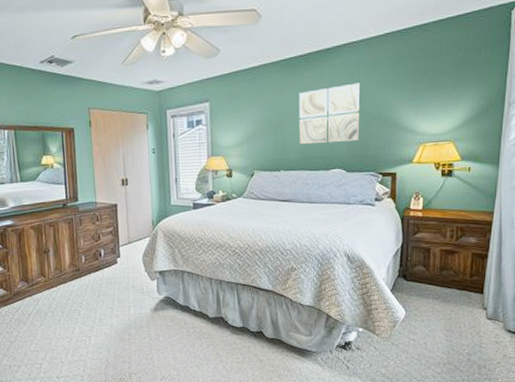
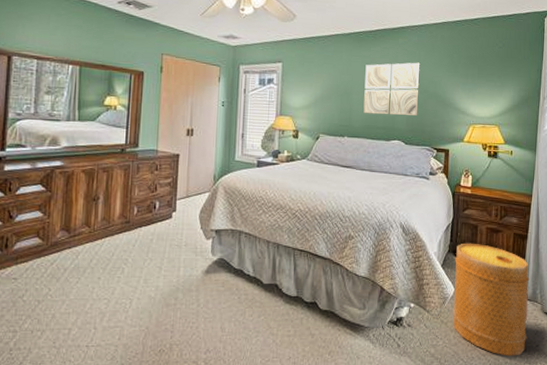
basket: none [404,266,490,374] -> present [452,243,530,356]

